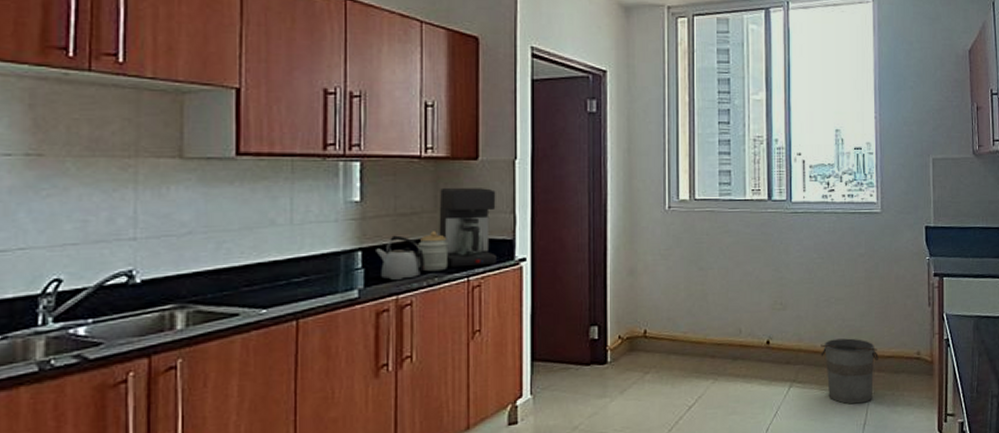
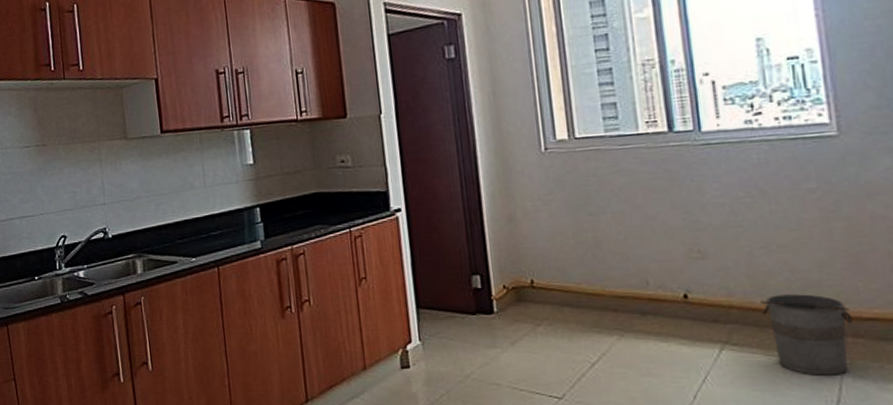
kettle: present [376,235,426,281] -> none [270,192,313,233]
jar: present [417,231,449,272] -> none [303,186,332,224]
coffee maker: present [439,187,496,268] -> none [317,144,374,220]

